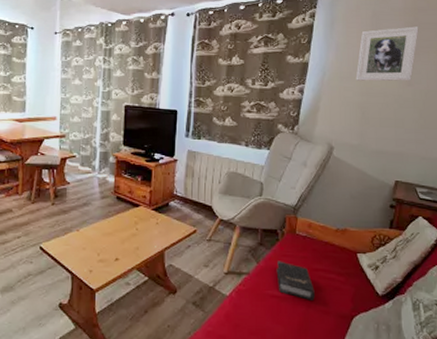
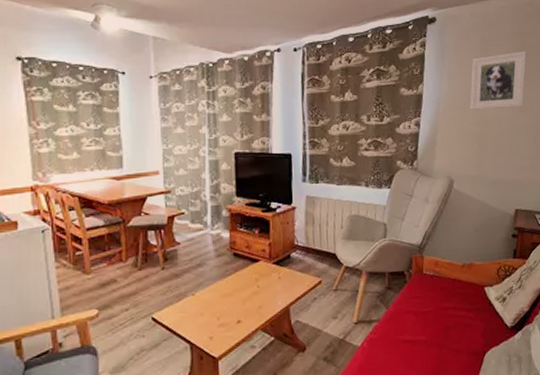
hardback book: present [276,261,315,300] -> none [406,303,447,341]

